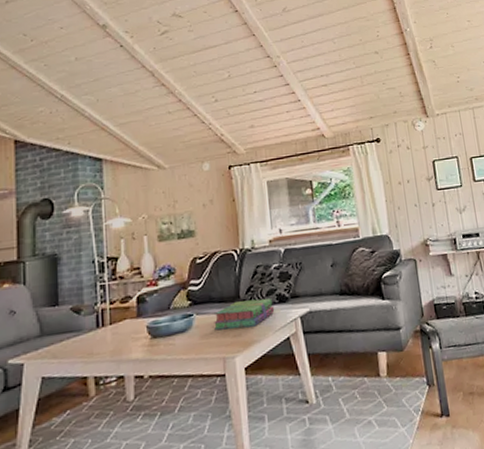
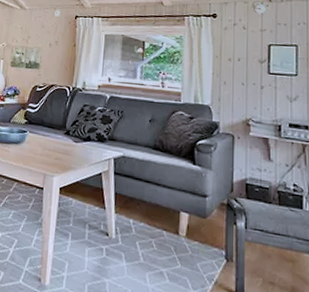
stack of books: present [214,299,275,331] -> none [41,130,93,156]

